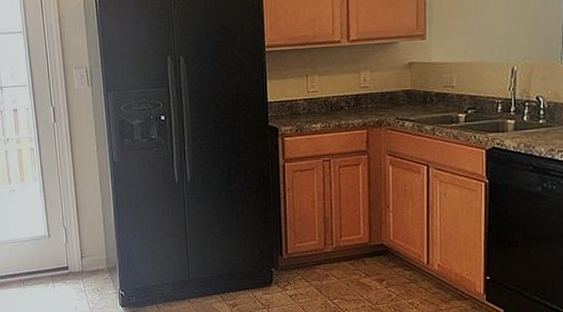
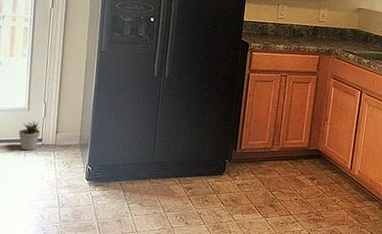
potted plant: none [43,248,65,281] -> present [18,120,41,151]

